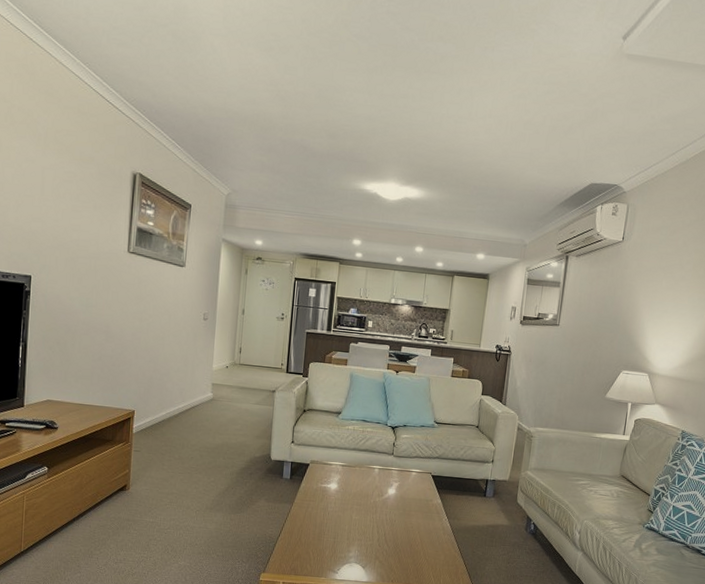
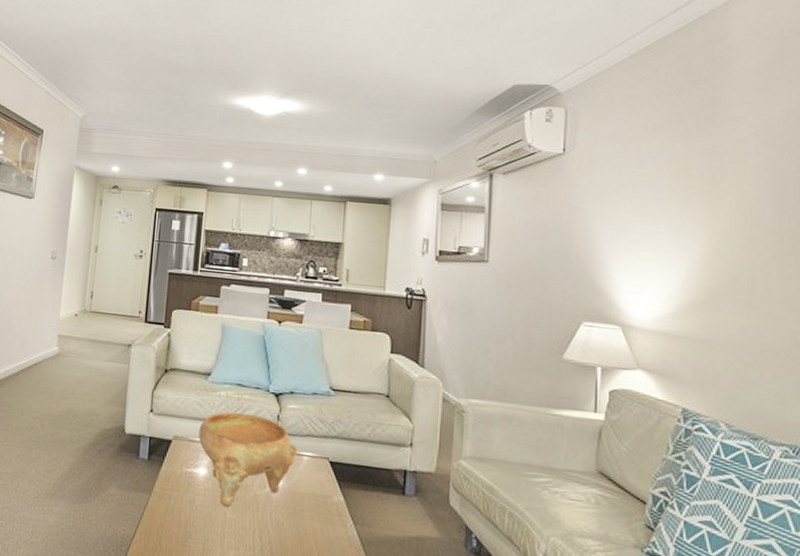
decorative bowl: none [331,441,407,511] -> present [198,412,296,507]

